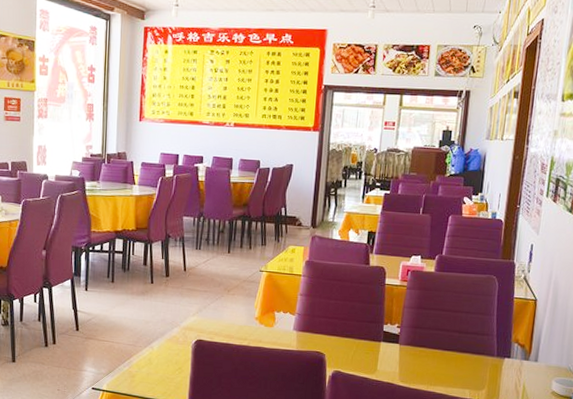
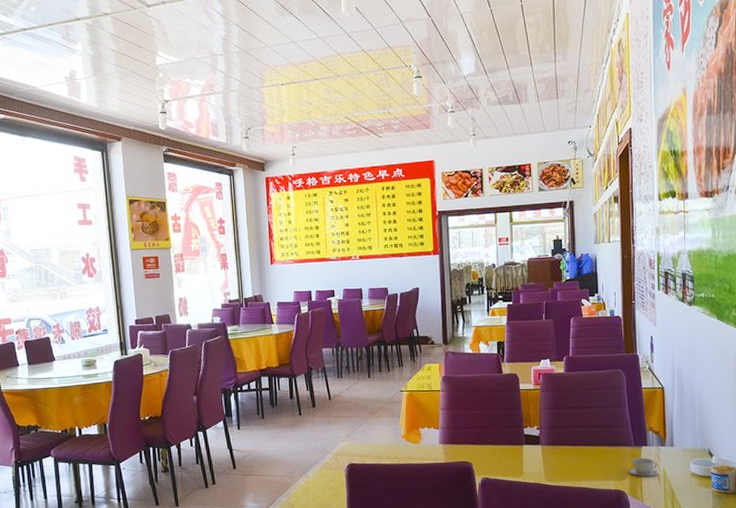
teacup: none [487,369,518,390] -> present [629,457,659,477]

